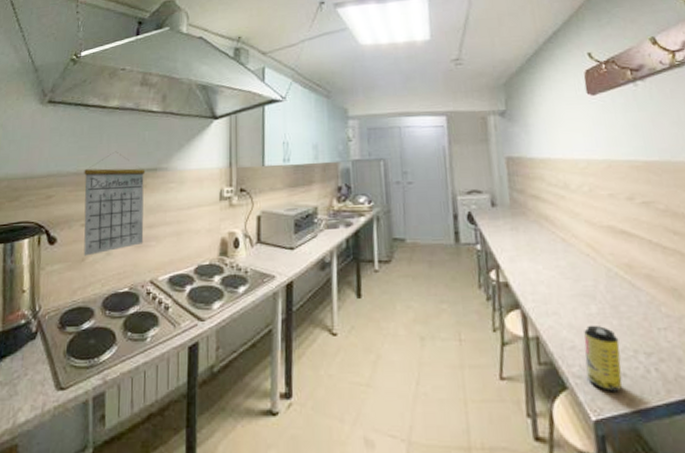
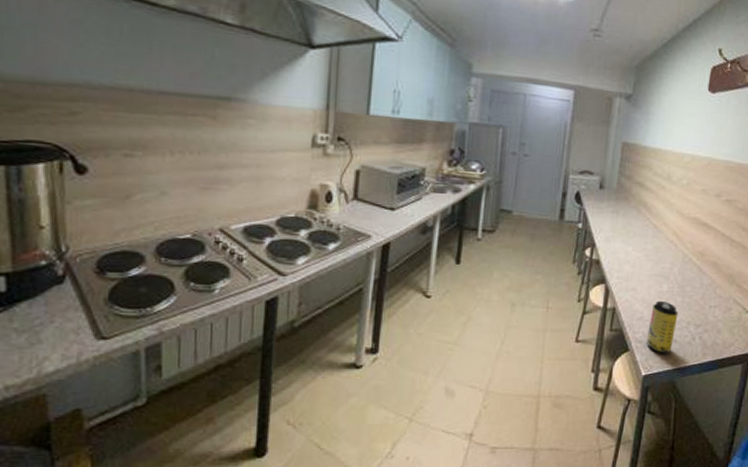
calendar: present [83,151,146,256] -> none [125,67,215,193]

